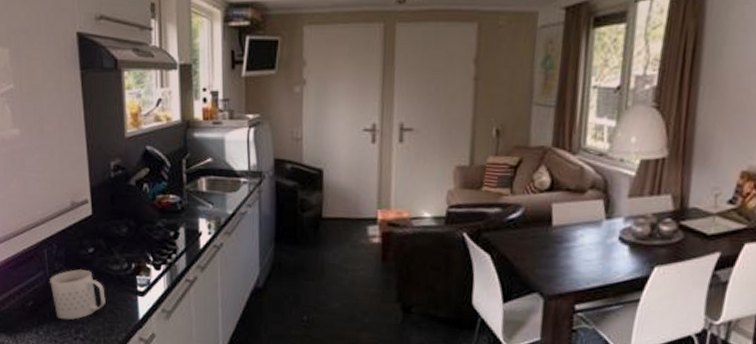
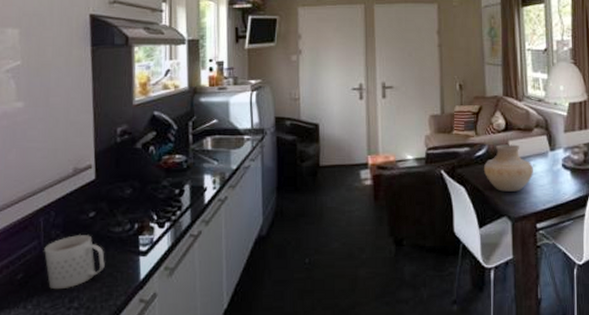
vase: none [515,207,580,265] -> present [483,144,533,192]

